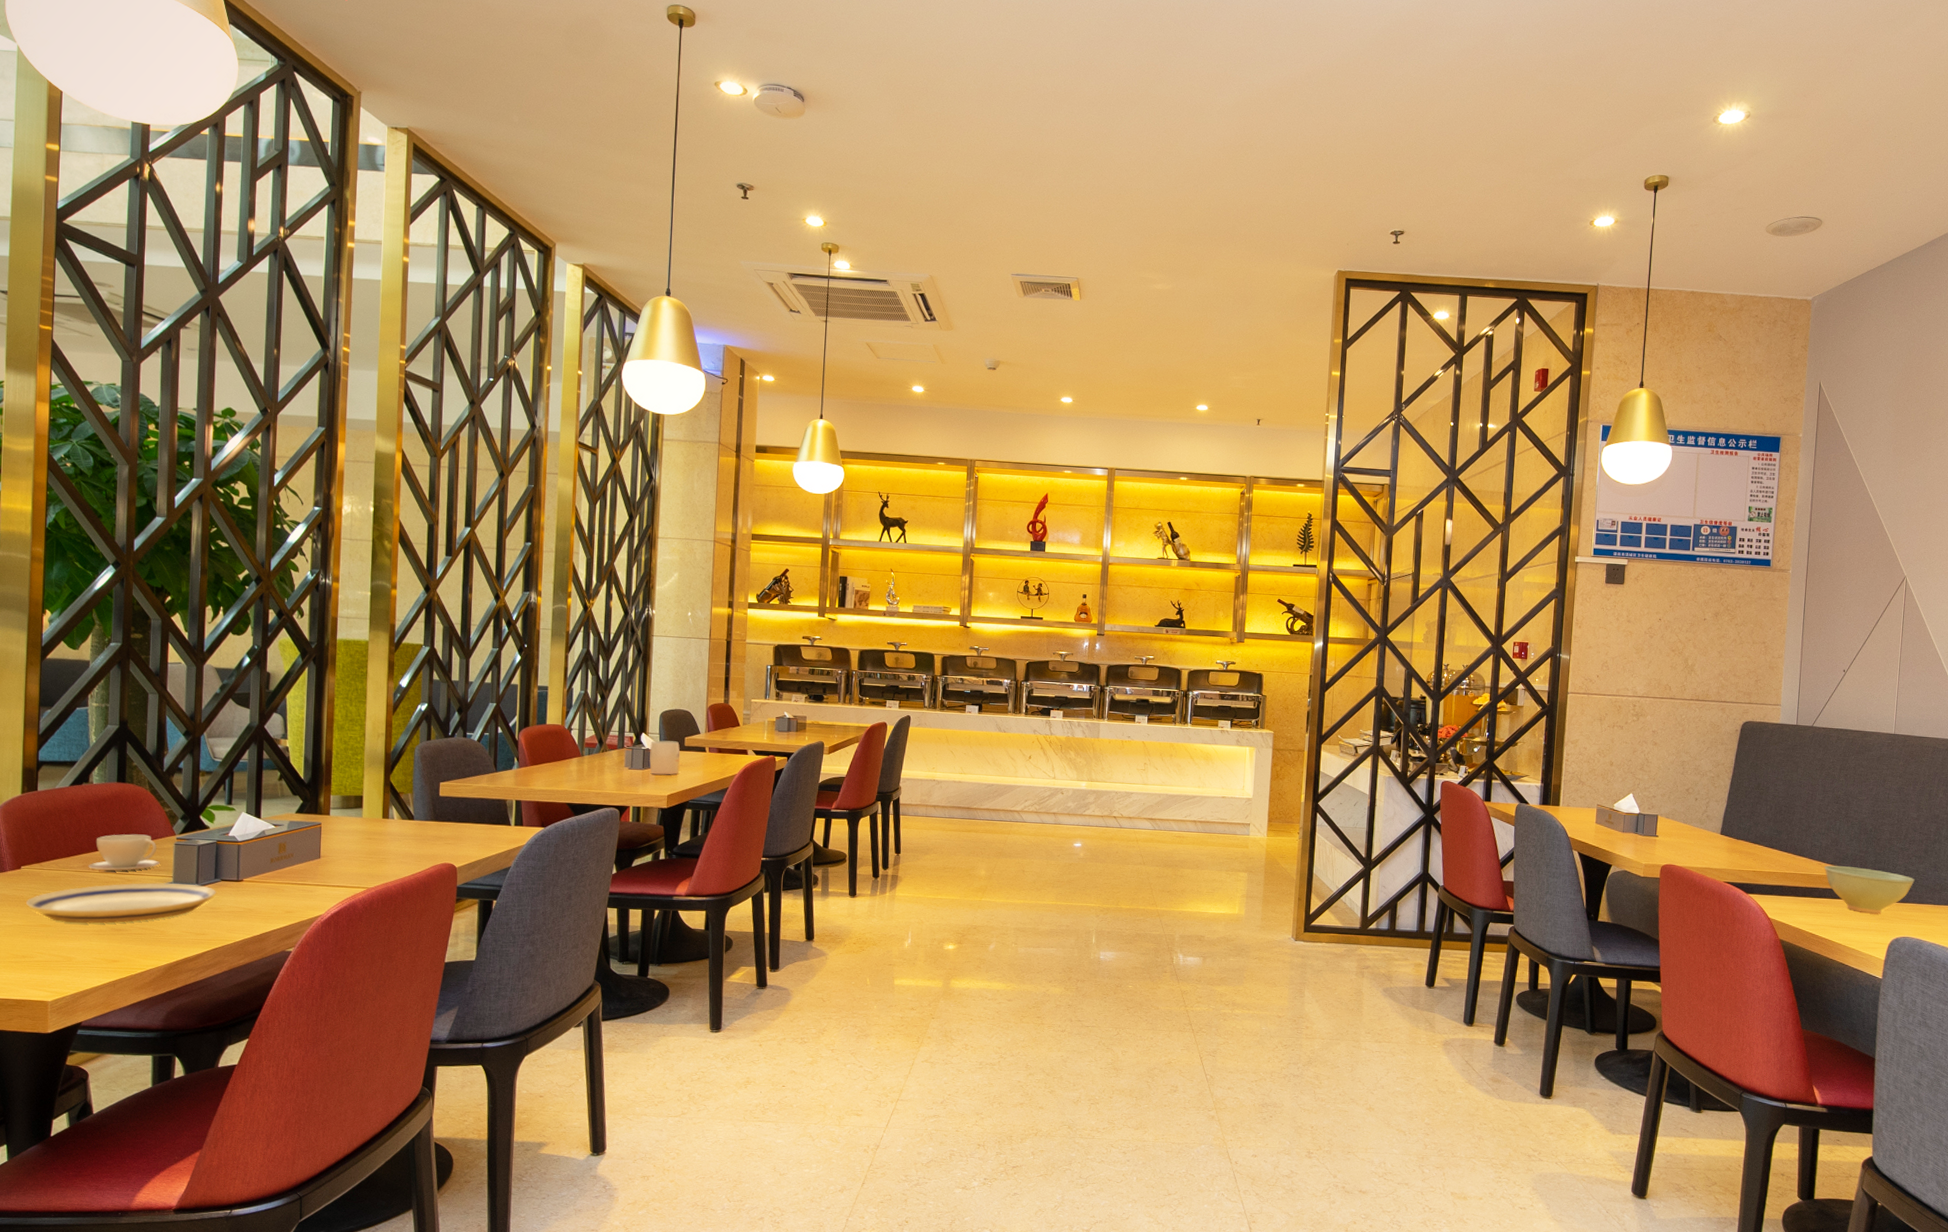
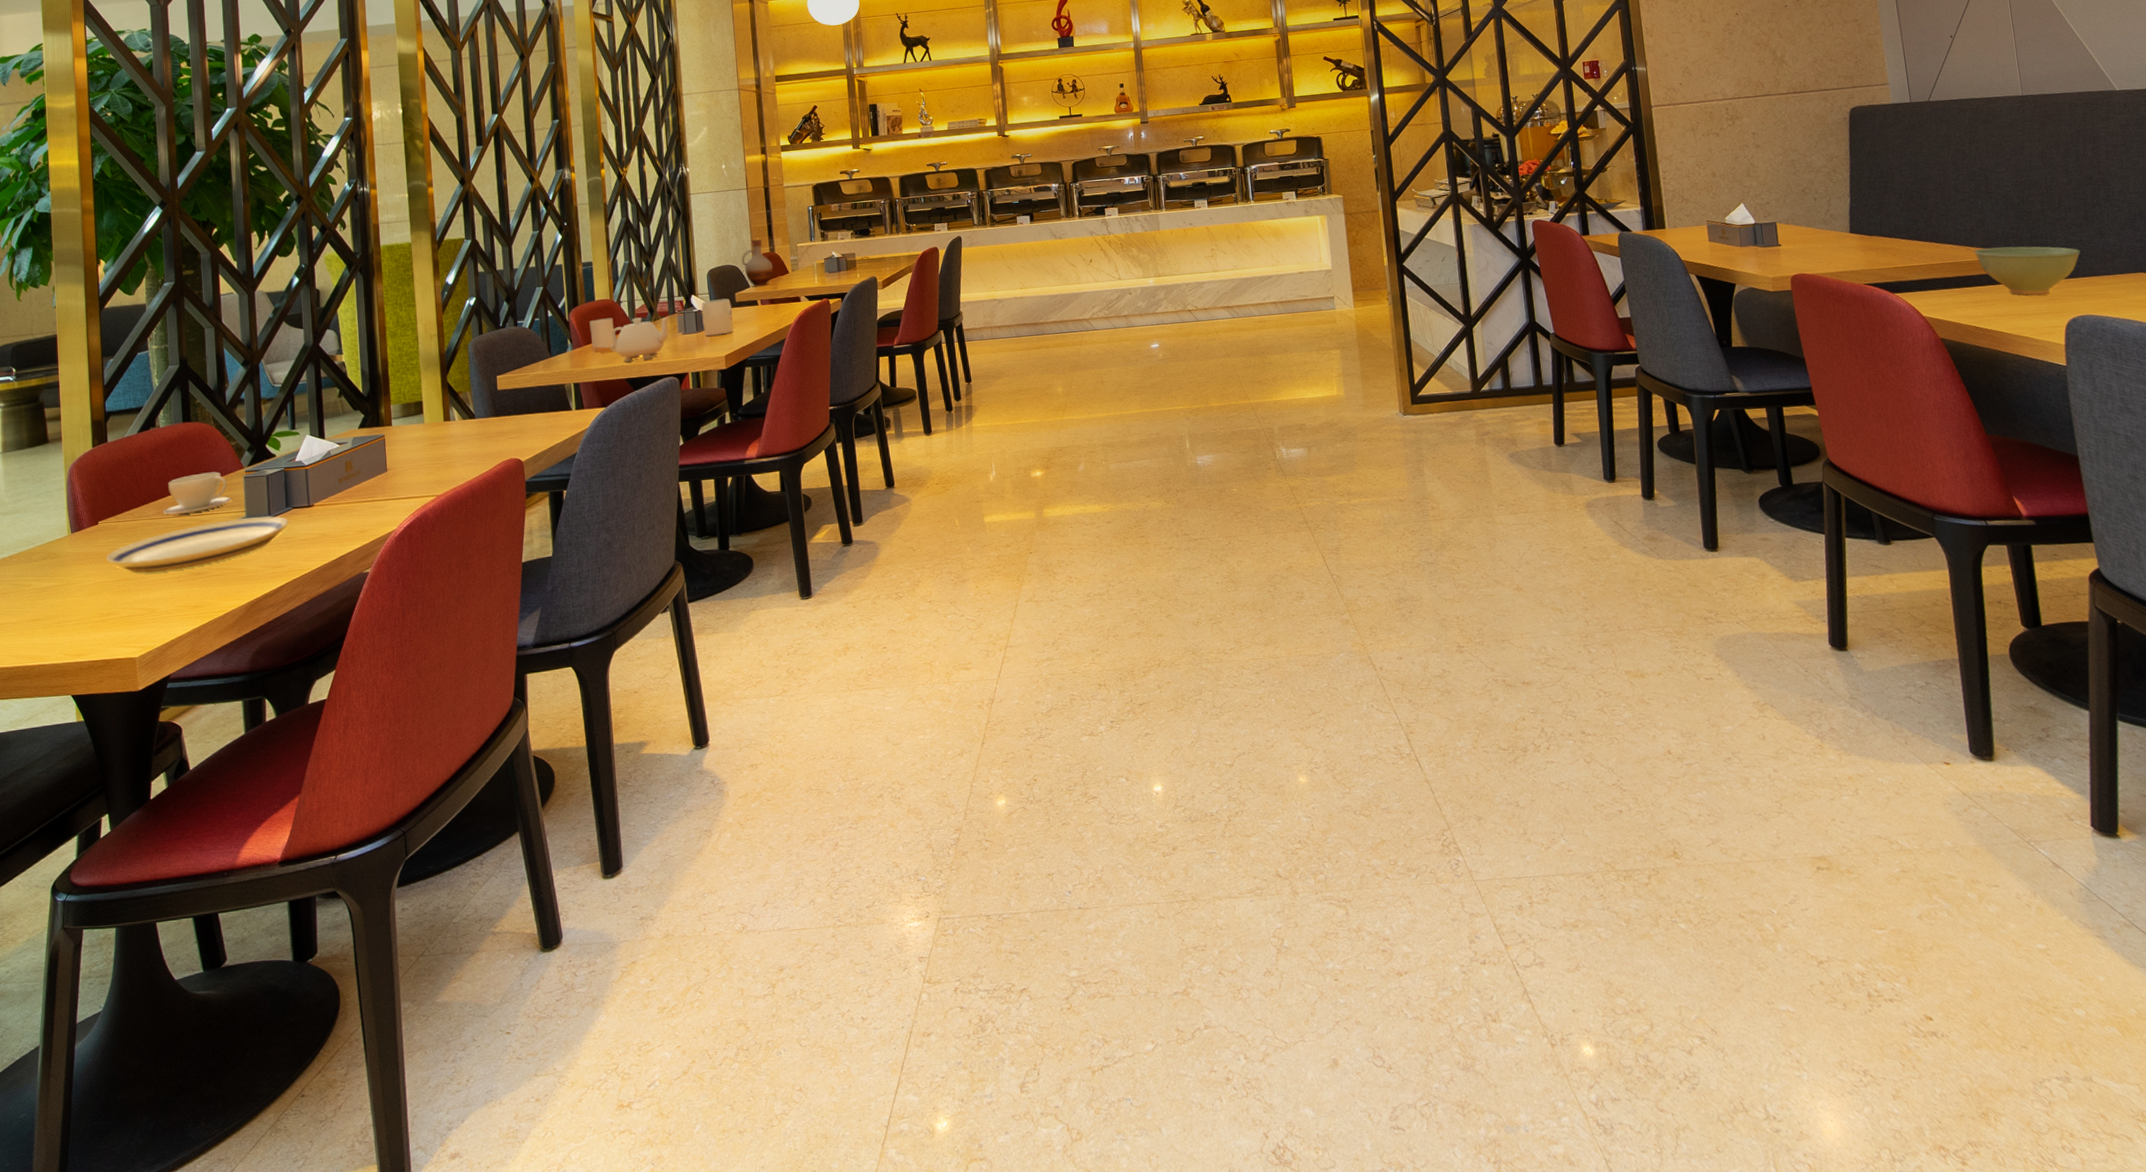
cup: none [538,742,562,777] -> present [589,318,616,355]
teapot: none [556,746,620,788] -> present [611,315,671,363]
jug: none [695,688,726,734] -> present [741,239,774,286]

